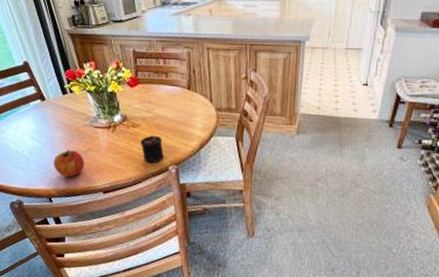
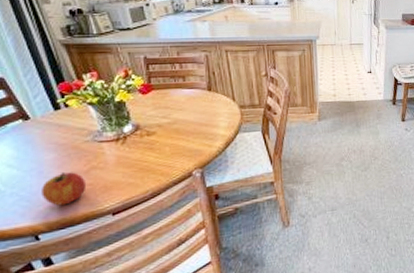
candle: present [140,135,164,164] -> none [157,140,186,172]

